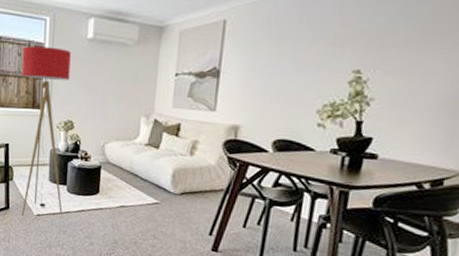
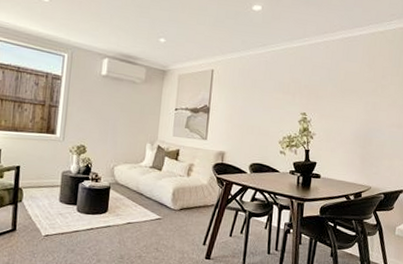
floor lamp: present [21,46,71,217] -> none [28,77,86,238]

